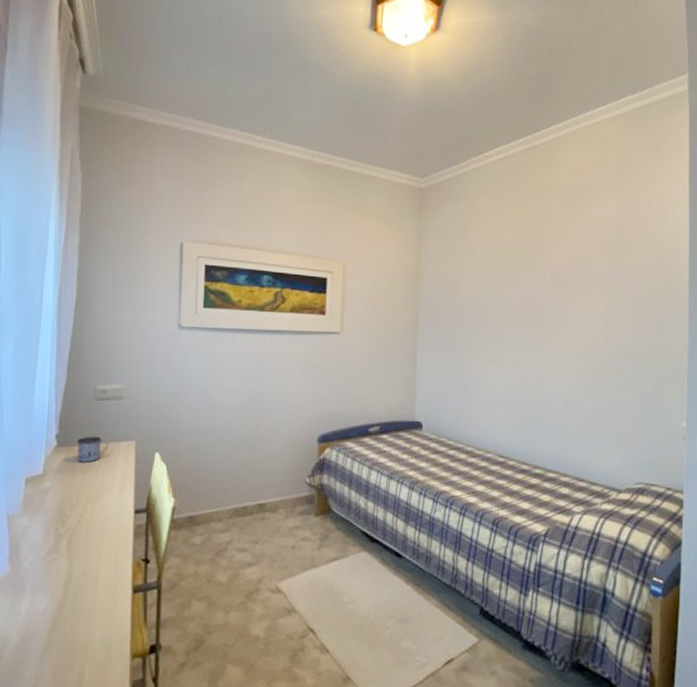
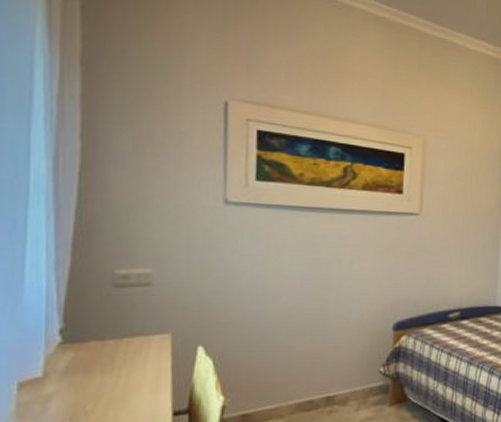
mug: present [76,436,109,463] -> none [89,329,136,361]

